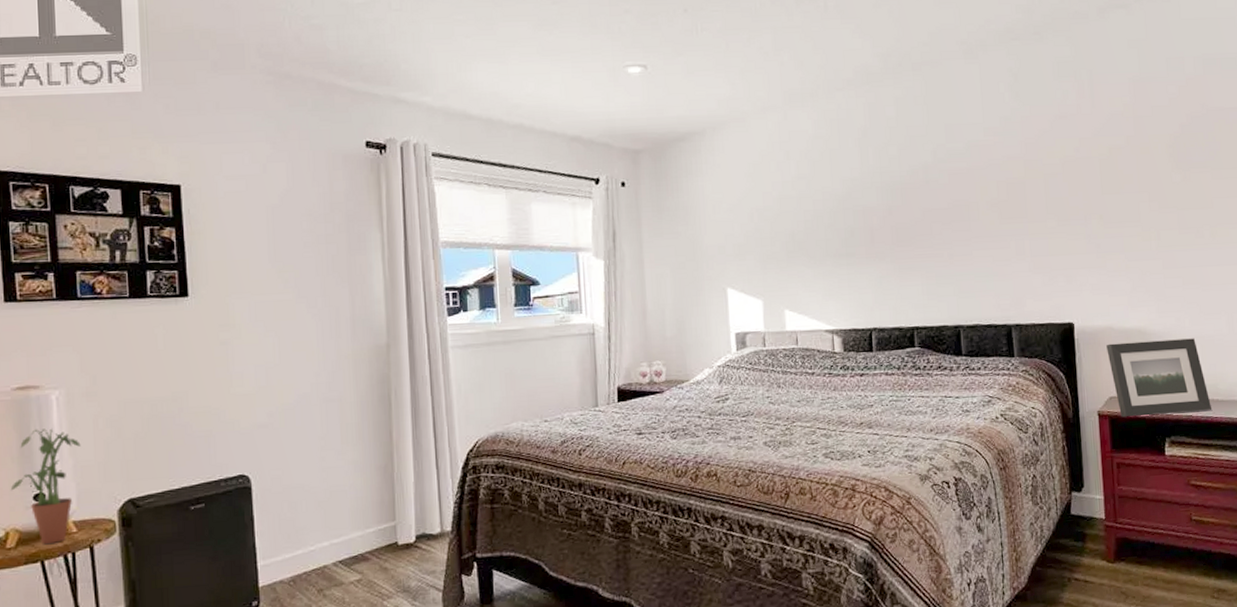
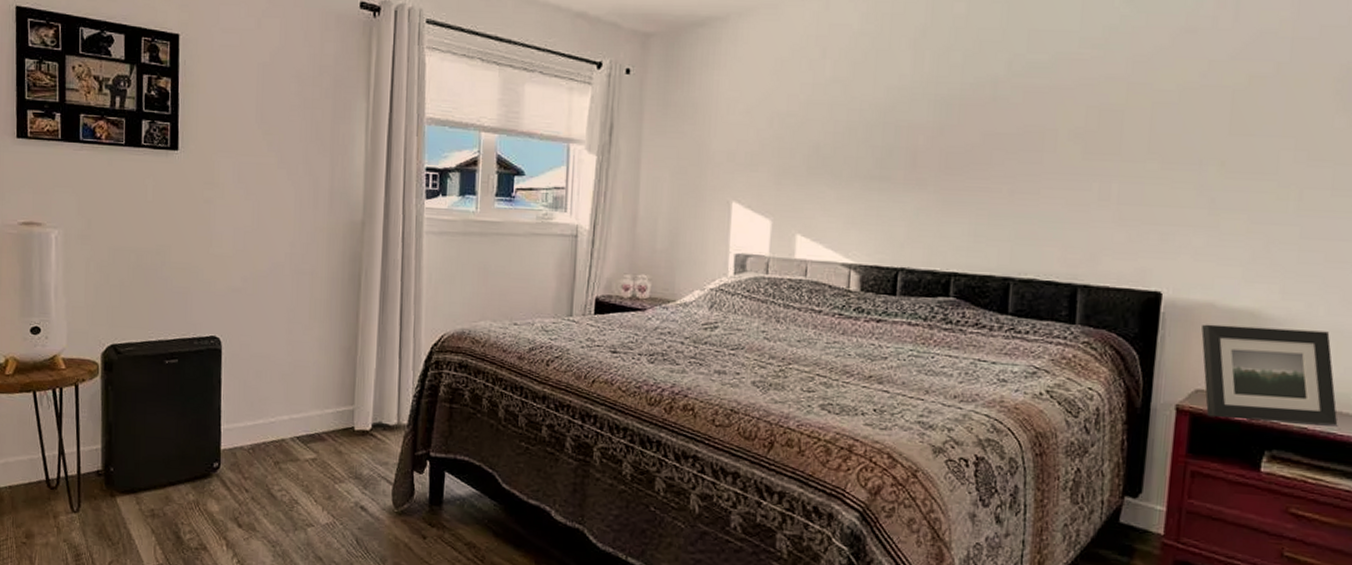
potted plant: present [11,428,81,545] -> none [13,265,74,377]

